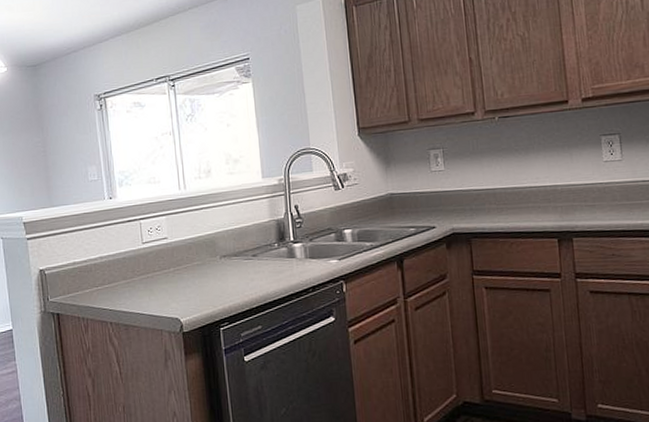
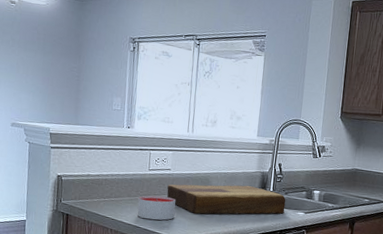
candle: none [136,271,182,303] -> present [137,195,176,220]
cutting board: none [167,239,313,285] -> present [167,184,286,215]

